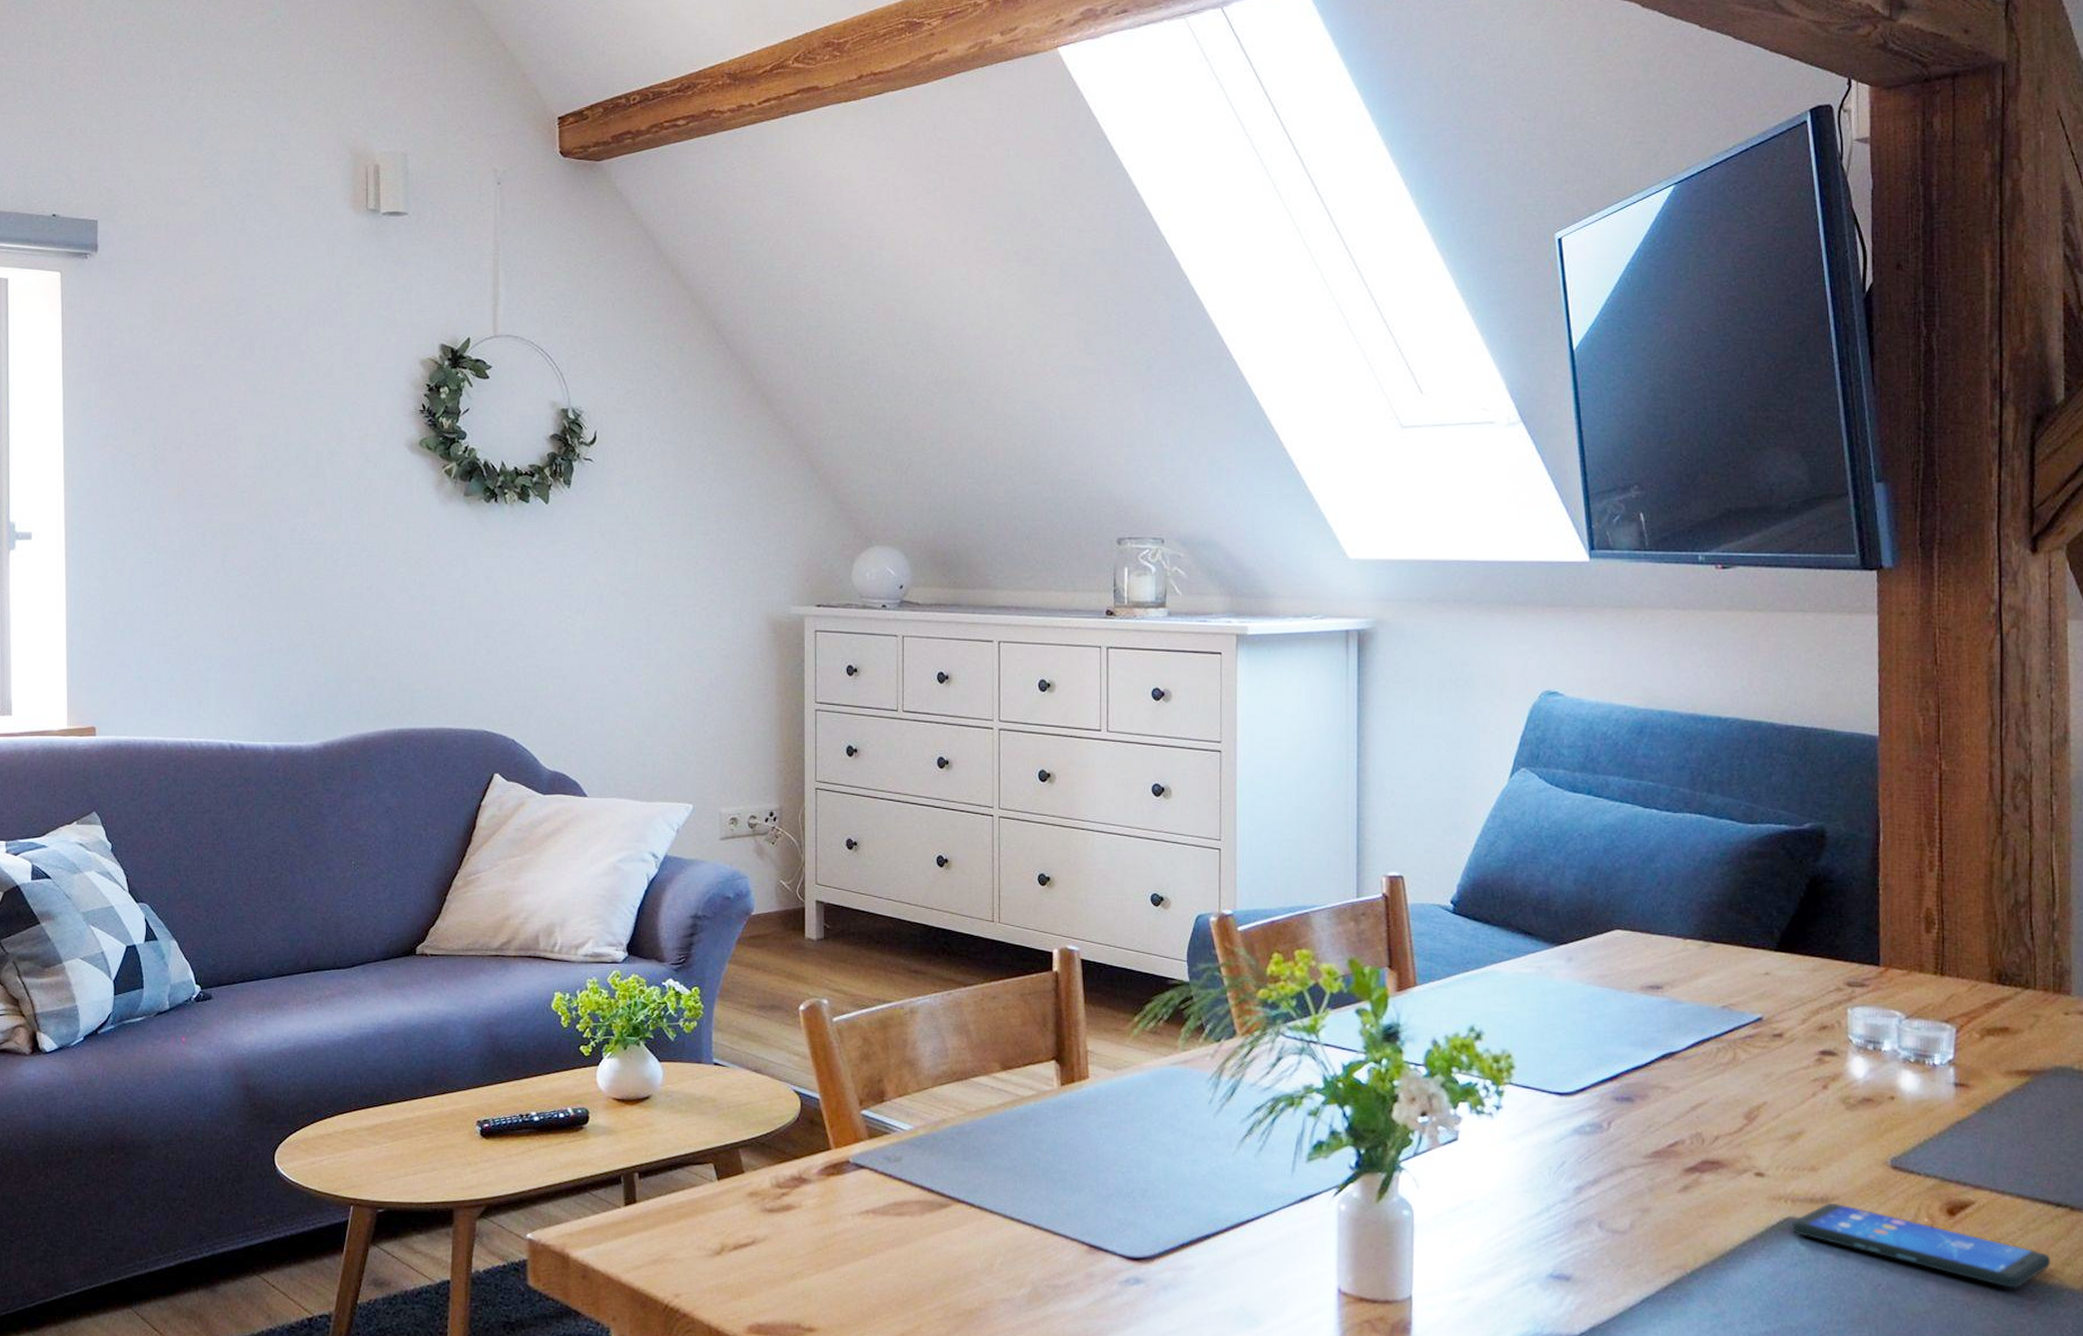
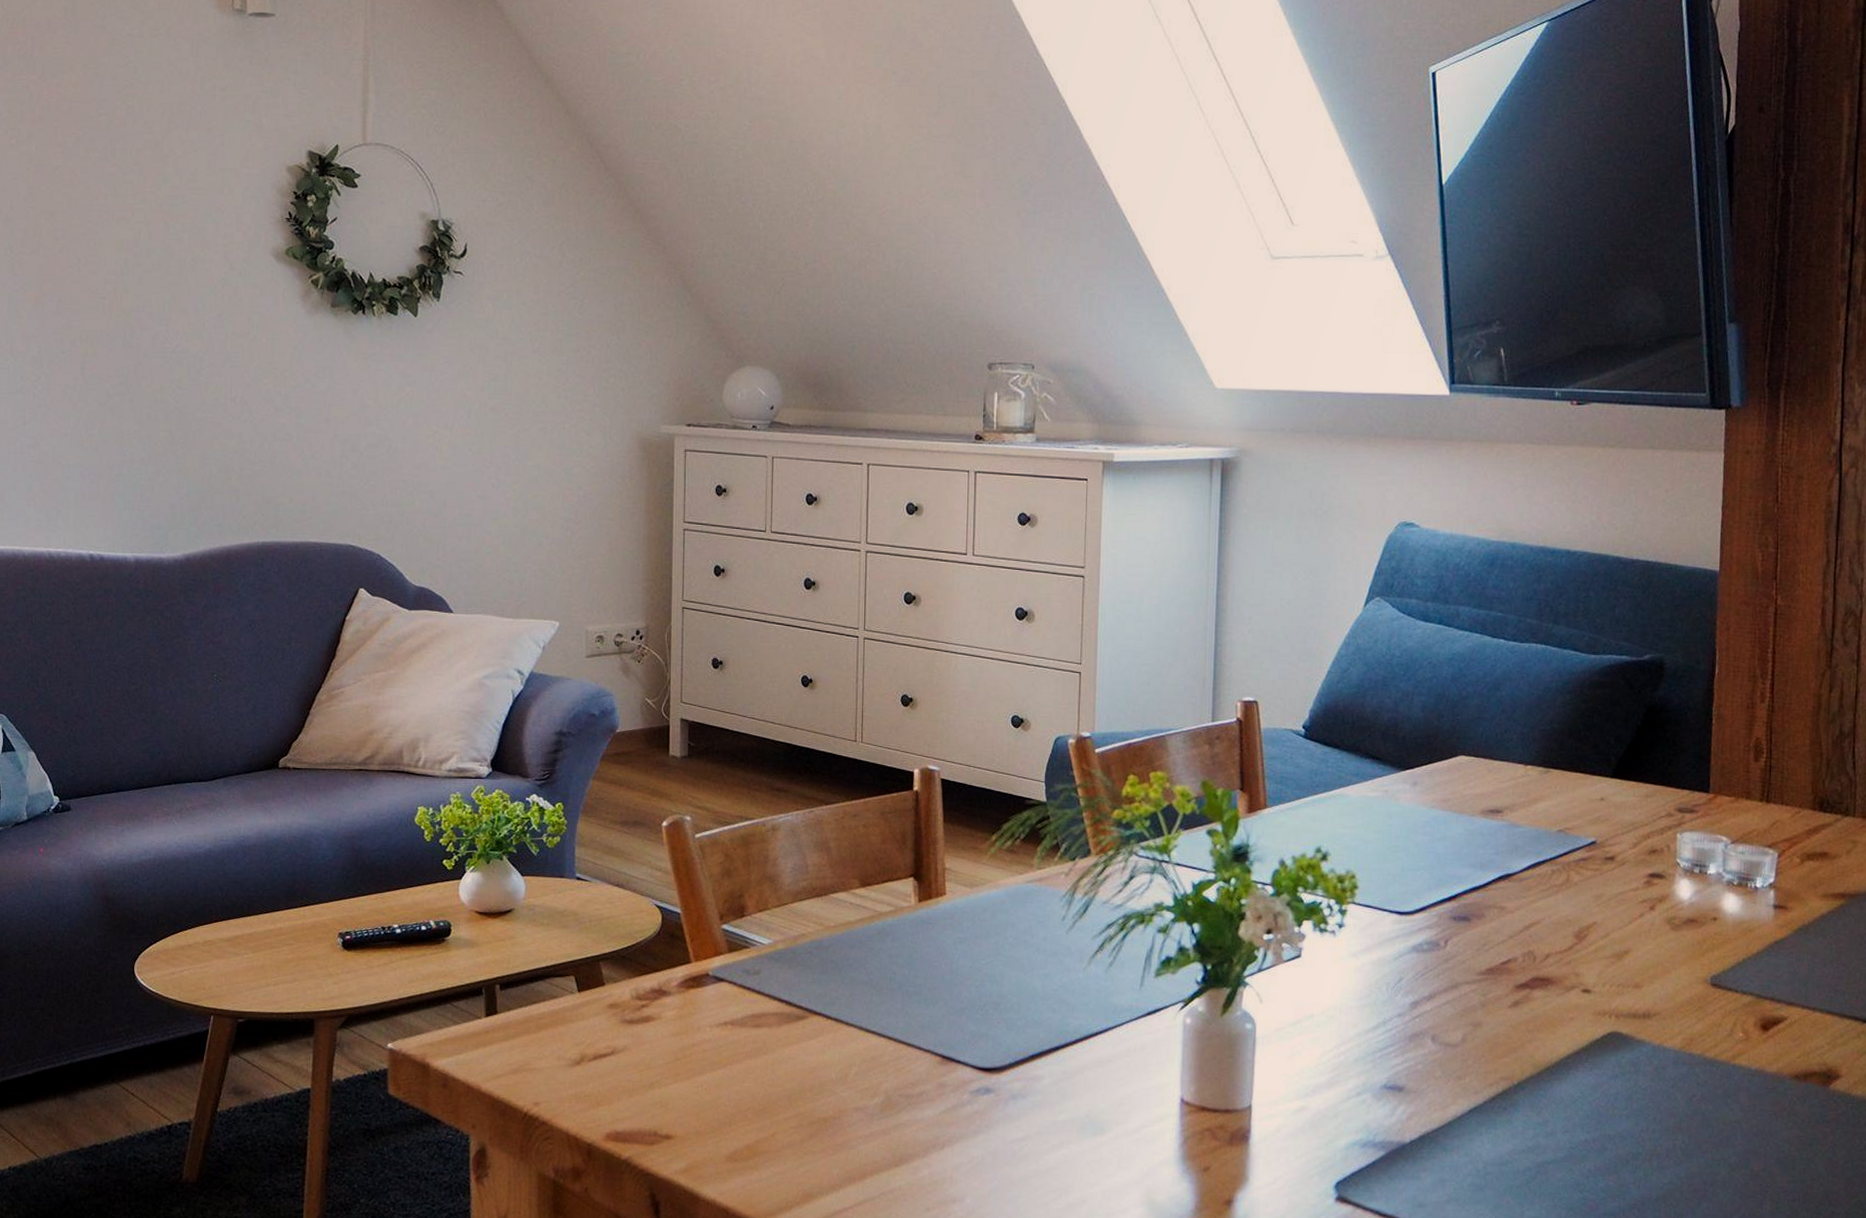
smartphone: present [1791,1203,2051,1288] -> none [1614,1018,1855,1099]

